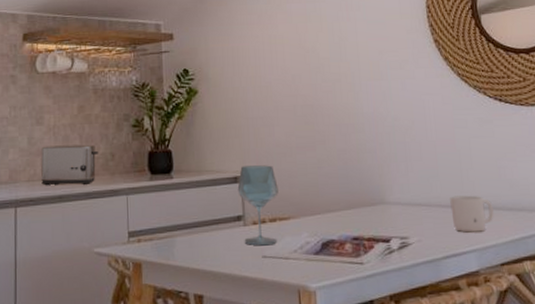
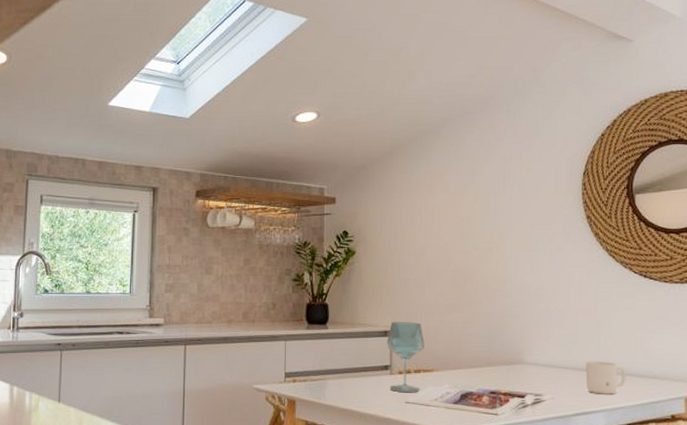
toaster: present [40,144,99,185] -> none [208,293,262,329]

